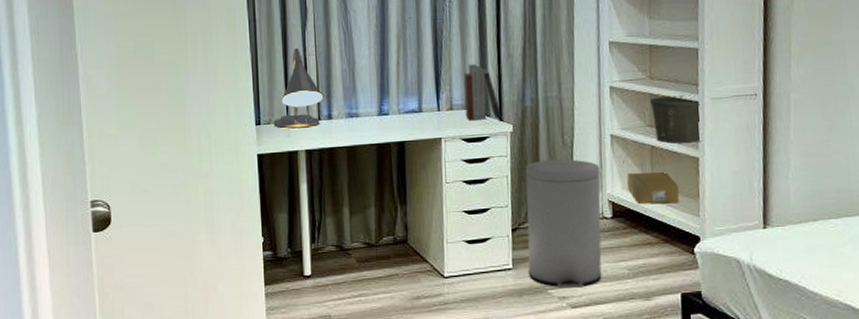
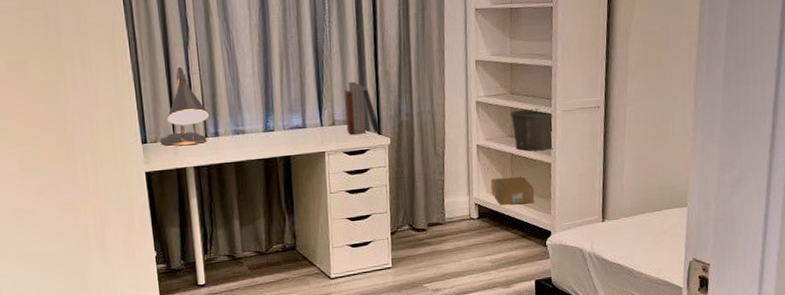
pedal bin: present [525,159,602,288] -> none [402,168,470,282]

